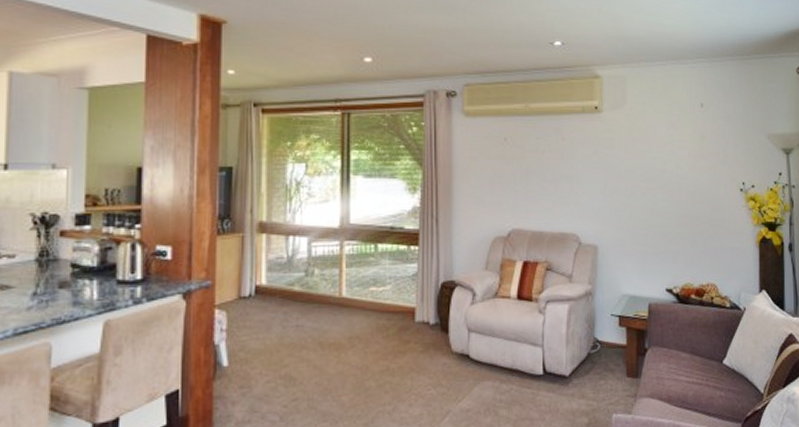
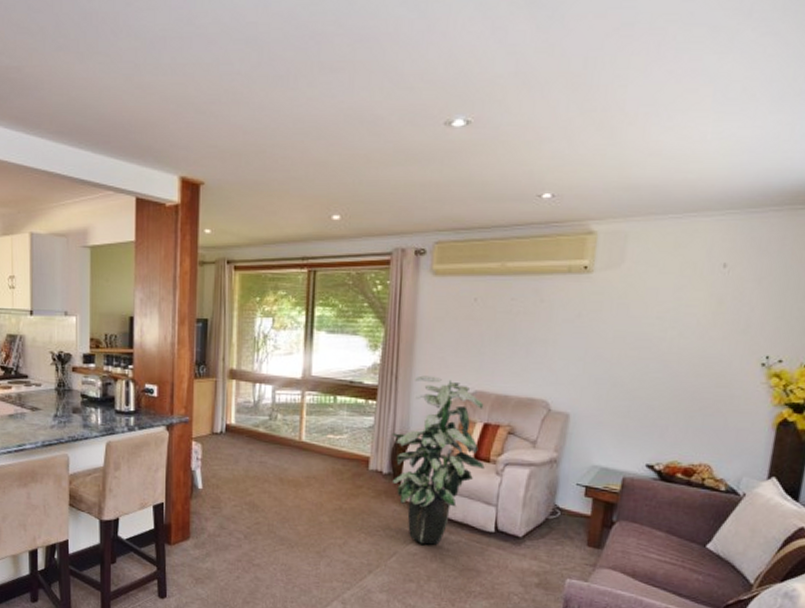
indoor plant: none [436,216,528,398] -> present [392,375,485,545]

